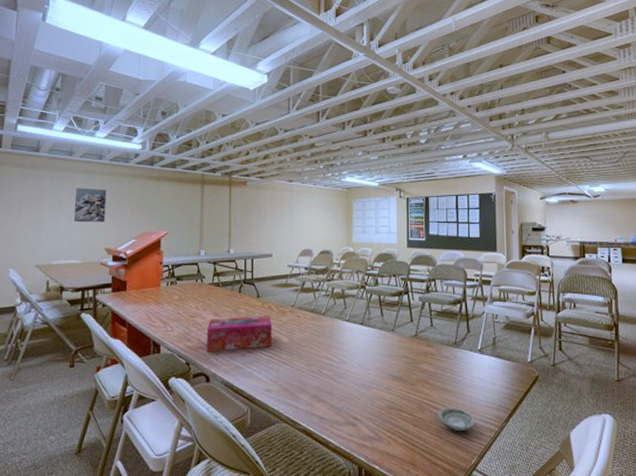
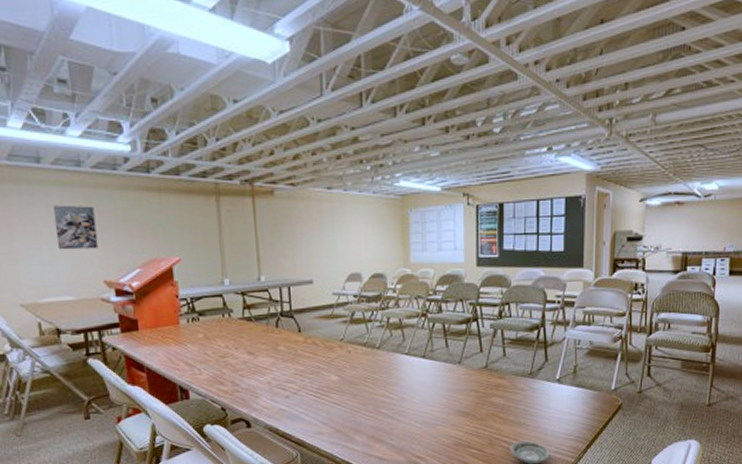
tissue box: present [206,315,273,353] -> none [241,352,321,396]

